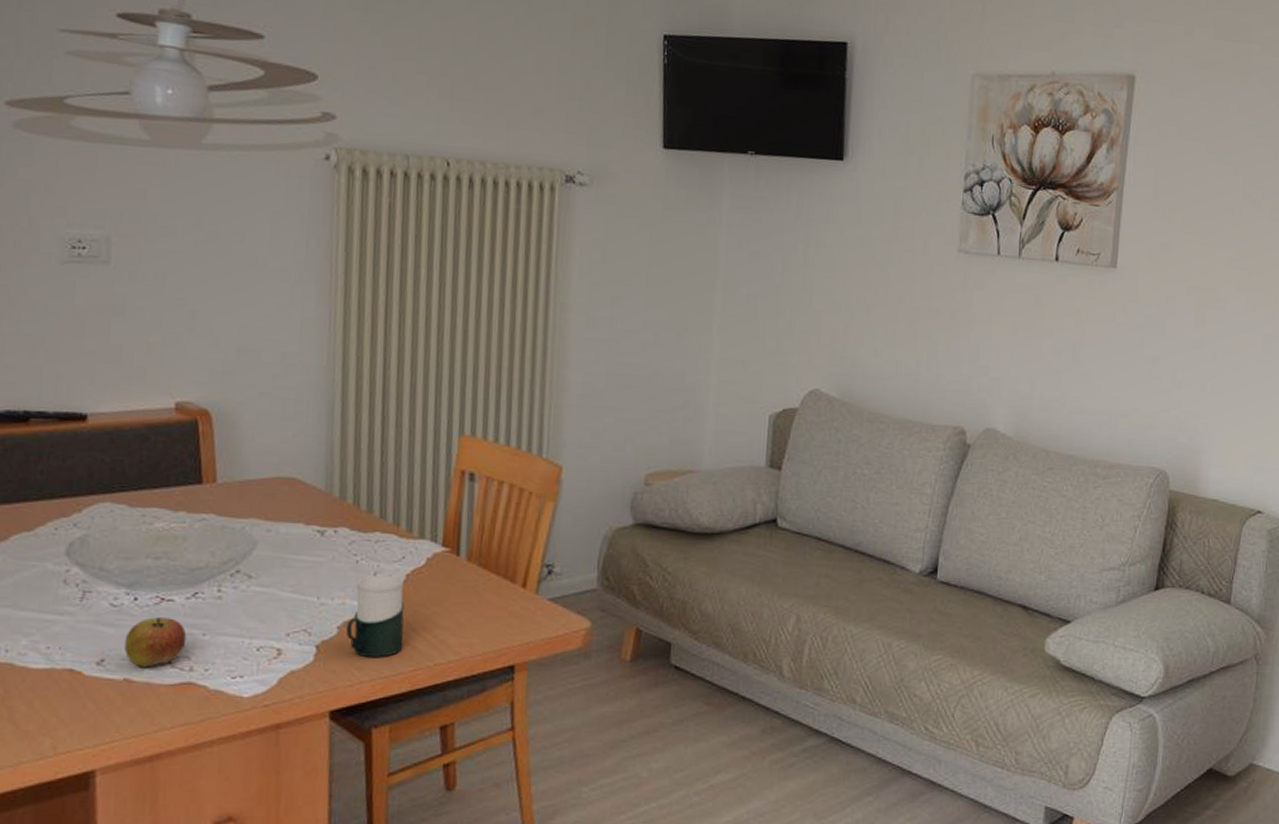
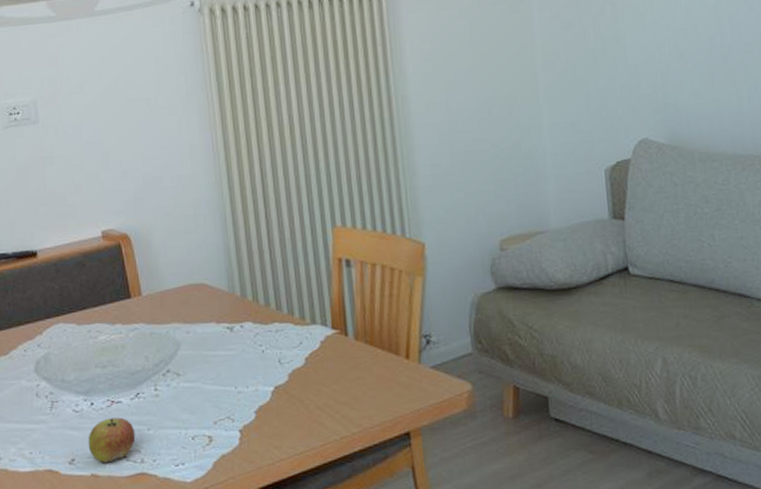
cup: present [345,575,405,657] -> none [261,360,312,436]

